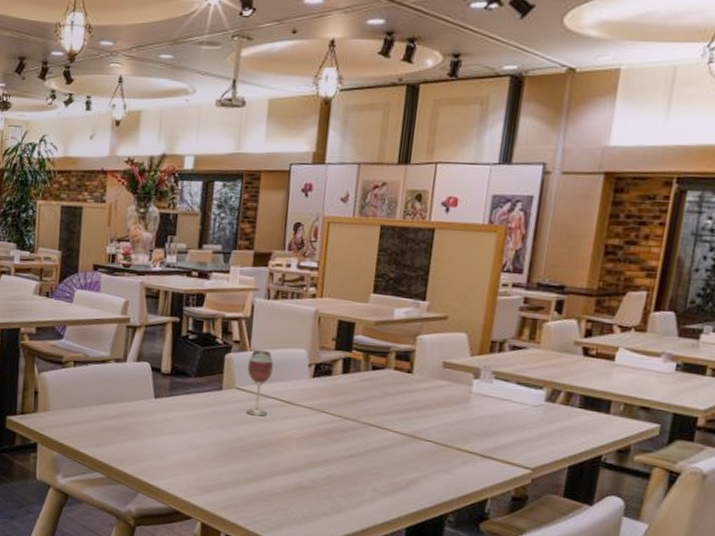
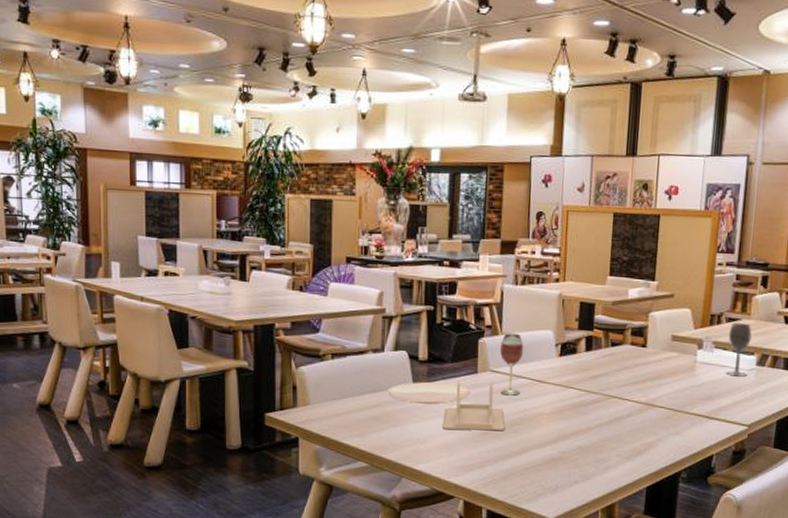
plate: none [127,395,215,420] -> present [387,381,471,404]
napkin holder: none [182,396,250,453] -> present [442,380,505,431]
wine glass: none [507,351,542,414] -> present [726,322,752,377]

